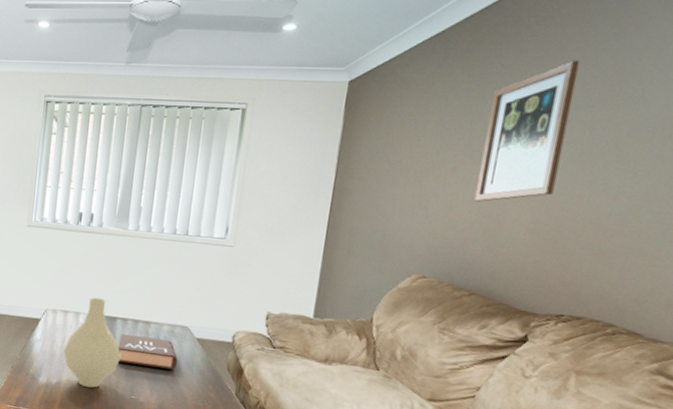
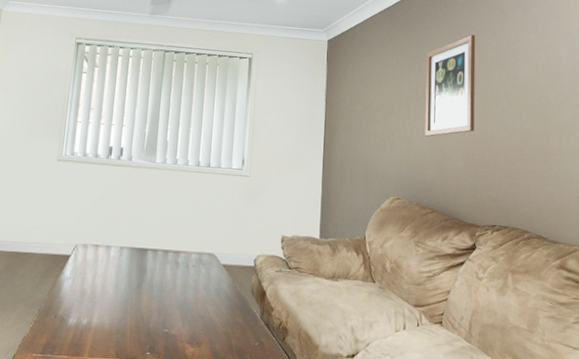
vase: present [64,297,121,388] -> none [95,230,152,325]
book: present [118,334,178,370] -> none [149,265,206,298]

